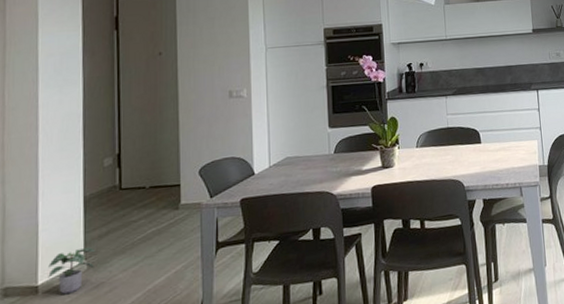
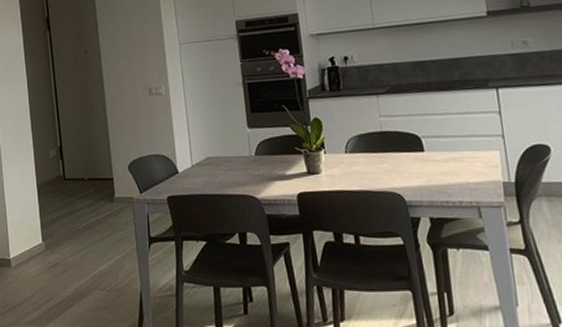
potted plant: present [48,247,96,295] -> none [16,230,51,270]

